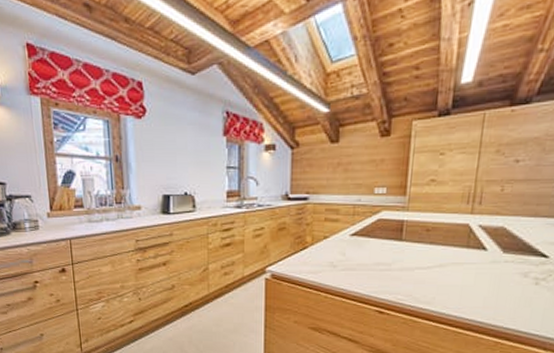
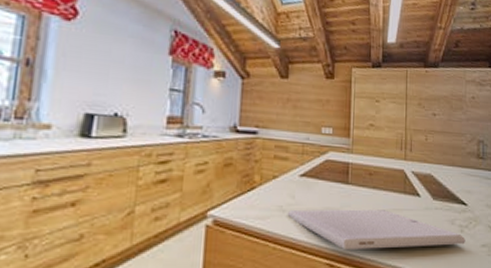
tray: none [337,264,540,300] -> present [287,209,465,251]

